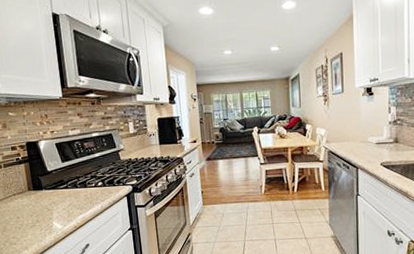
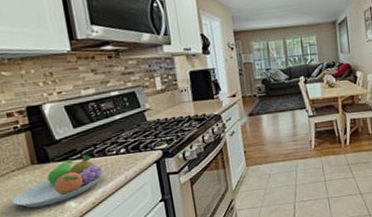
fruit bowl: none [13,187,84,227] -> present [12,156,104,208]

